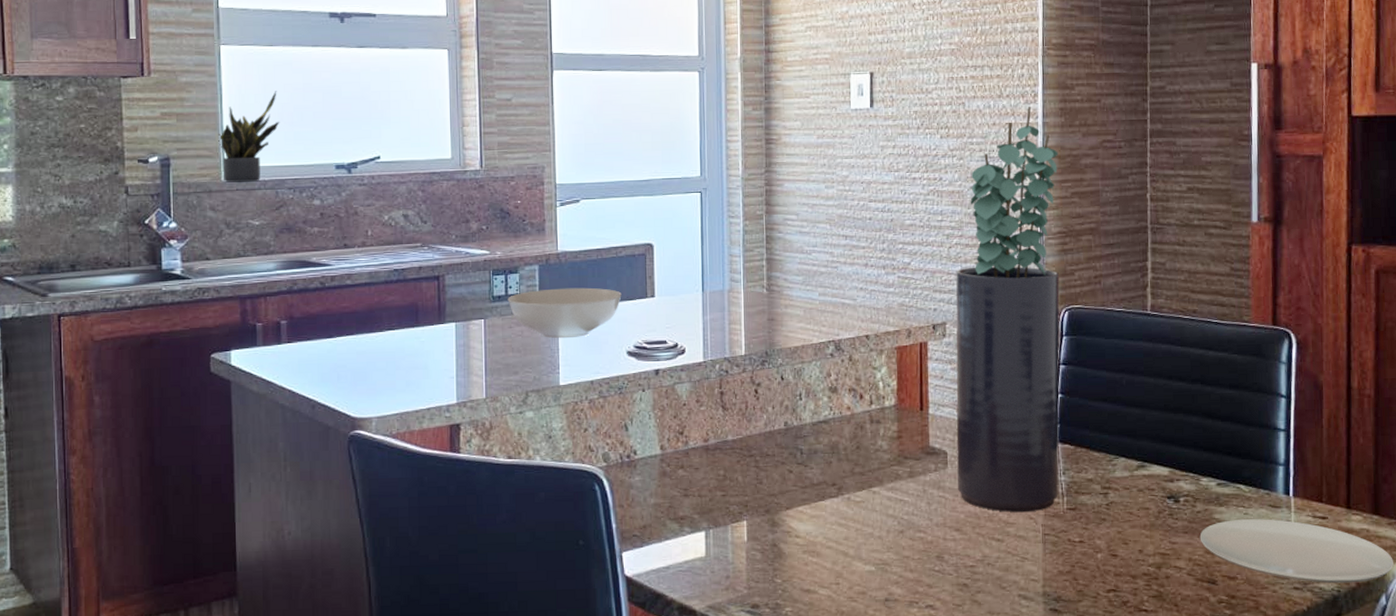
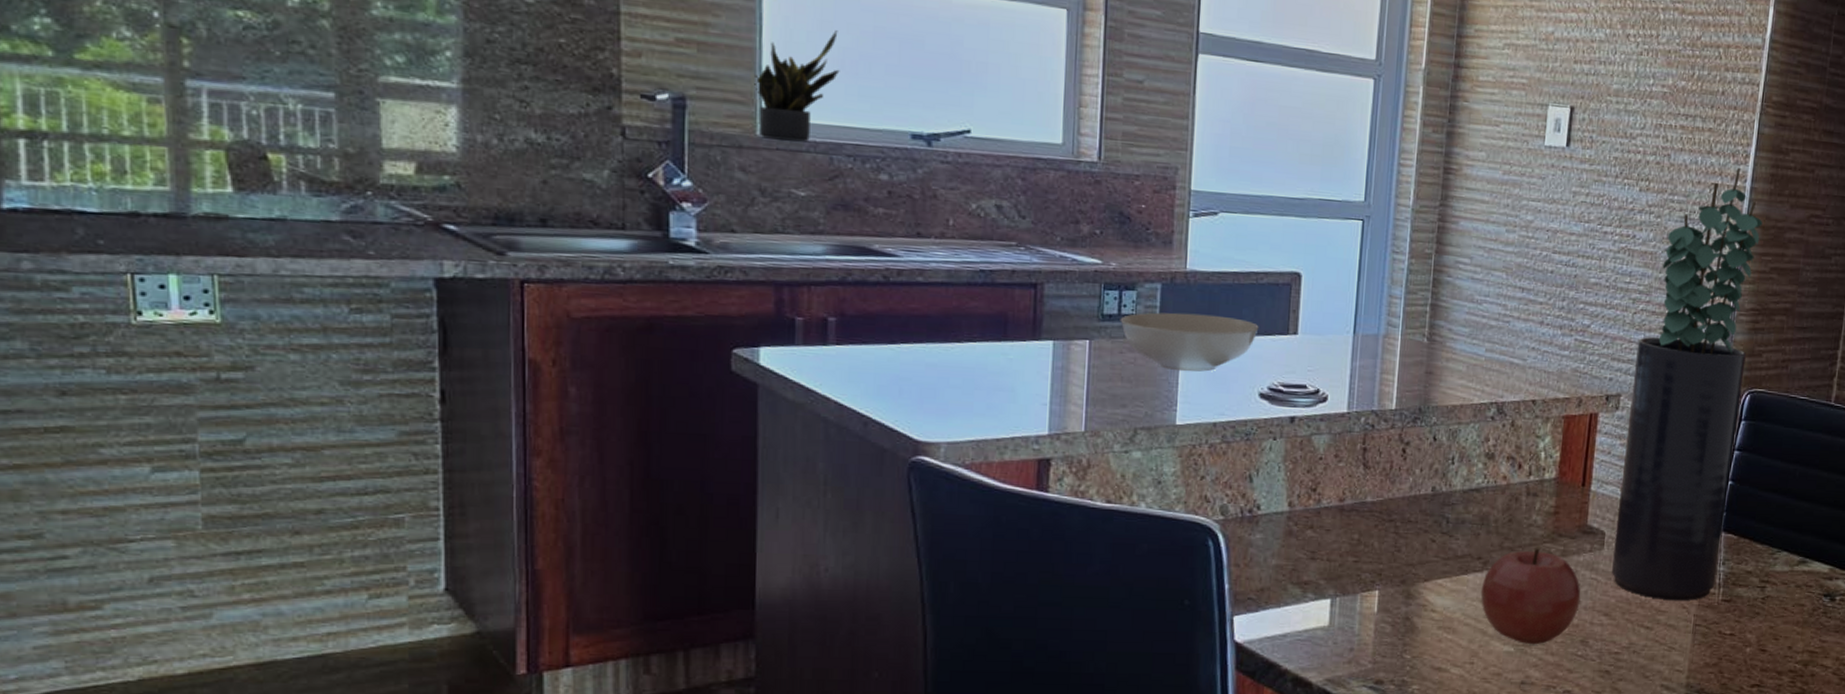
fruit: none [838,468,932,563] -> present [1480,544,1581,645]

